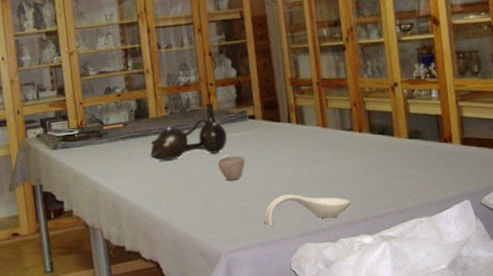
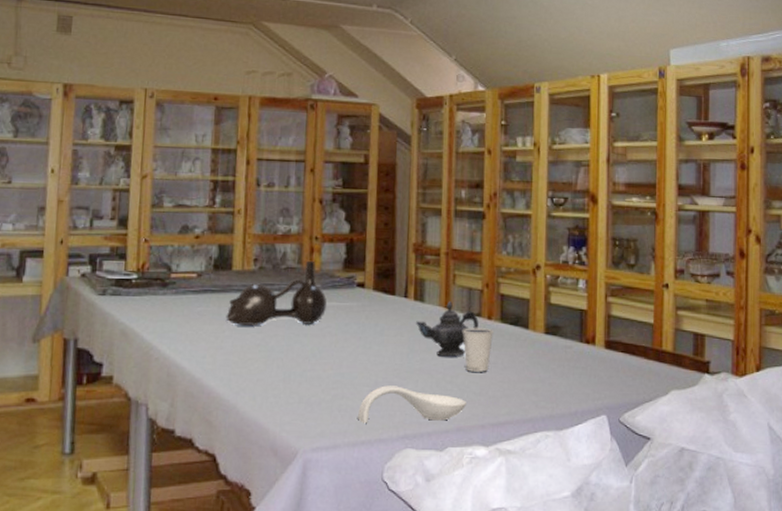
cup: present [217,155,245,181] -> none [310,329,344,362]
teapot: none [300,120,352,167] -> present [416,300,479,357]
dixie cup: none [340,139,366,176] -> present [463,328,494,372]

